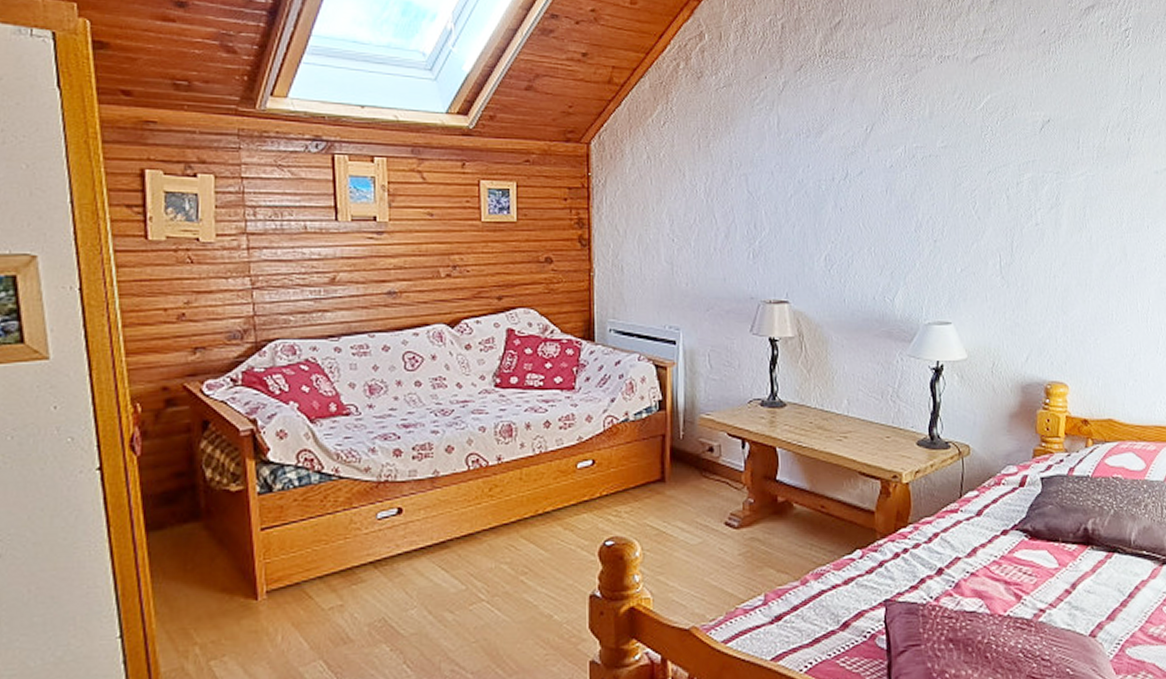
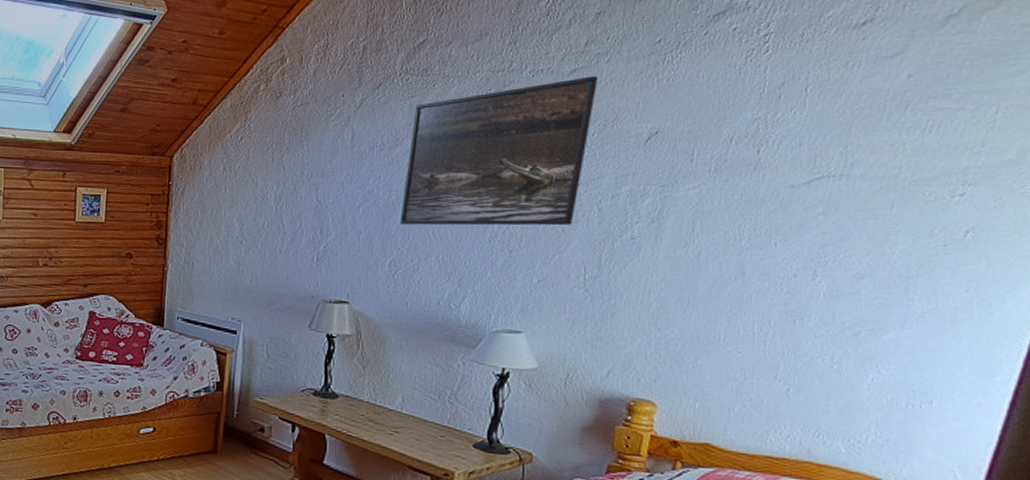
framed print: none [831,64,997,216] -> present [400,76,599,226]

